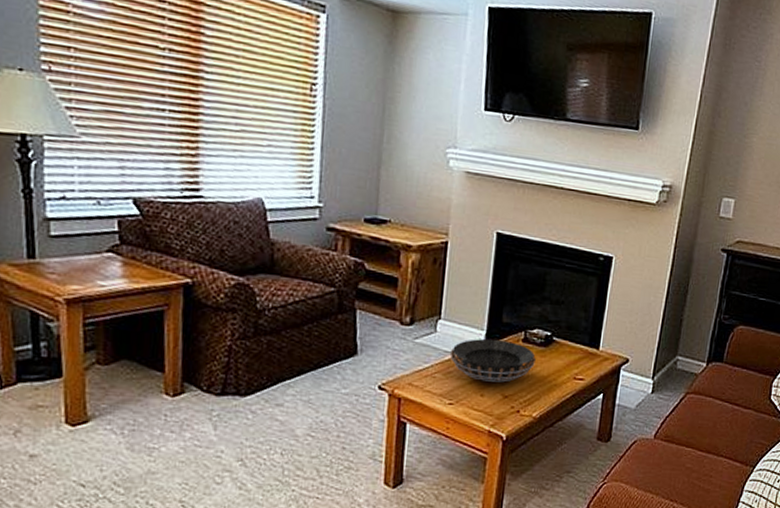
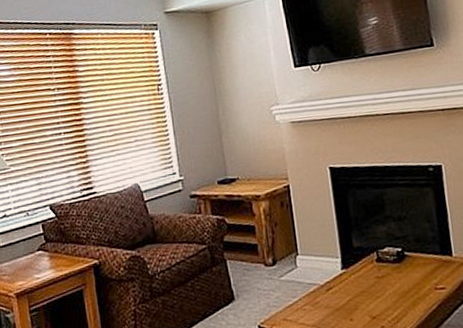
decorative bowl: present [450,338,537,383] -> none [312,263,394,306]

